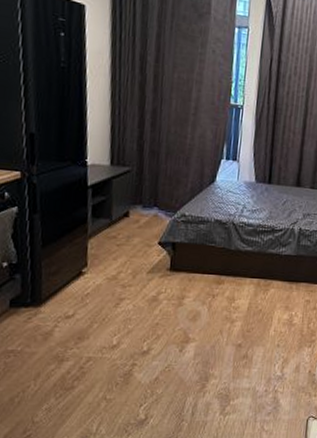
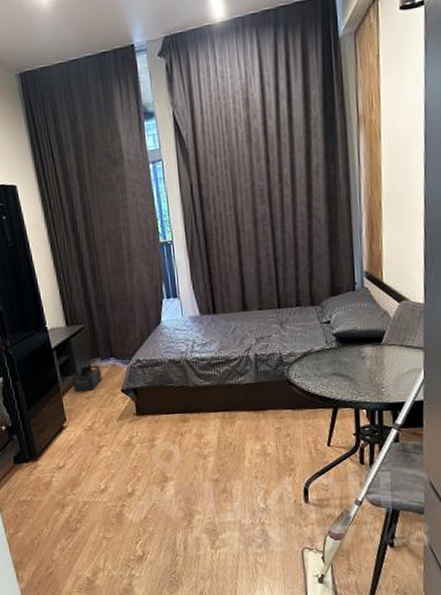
storage bin: none [103,211,141,238] -> present [72,365,103,392]

